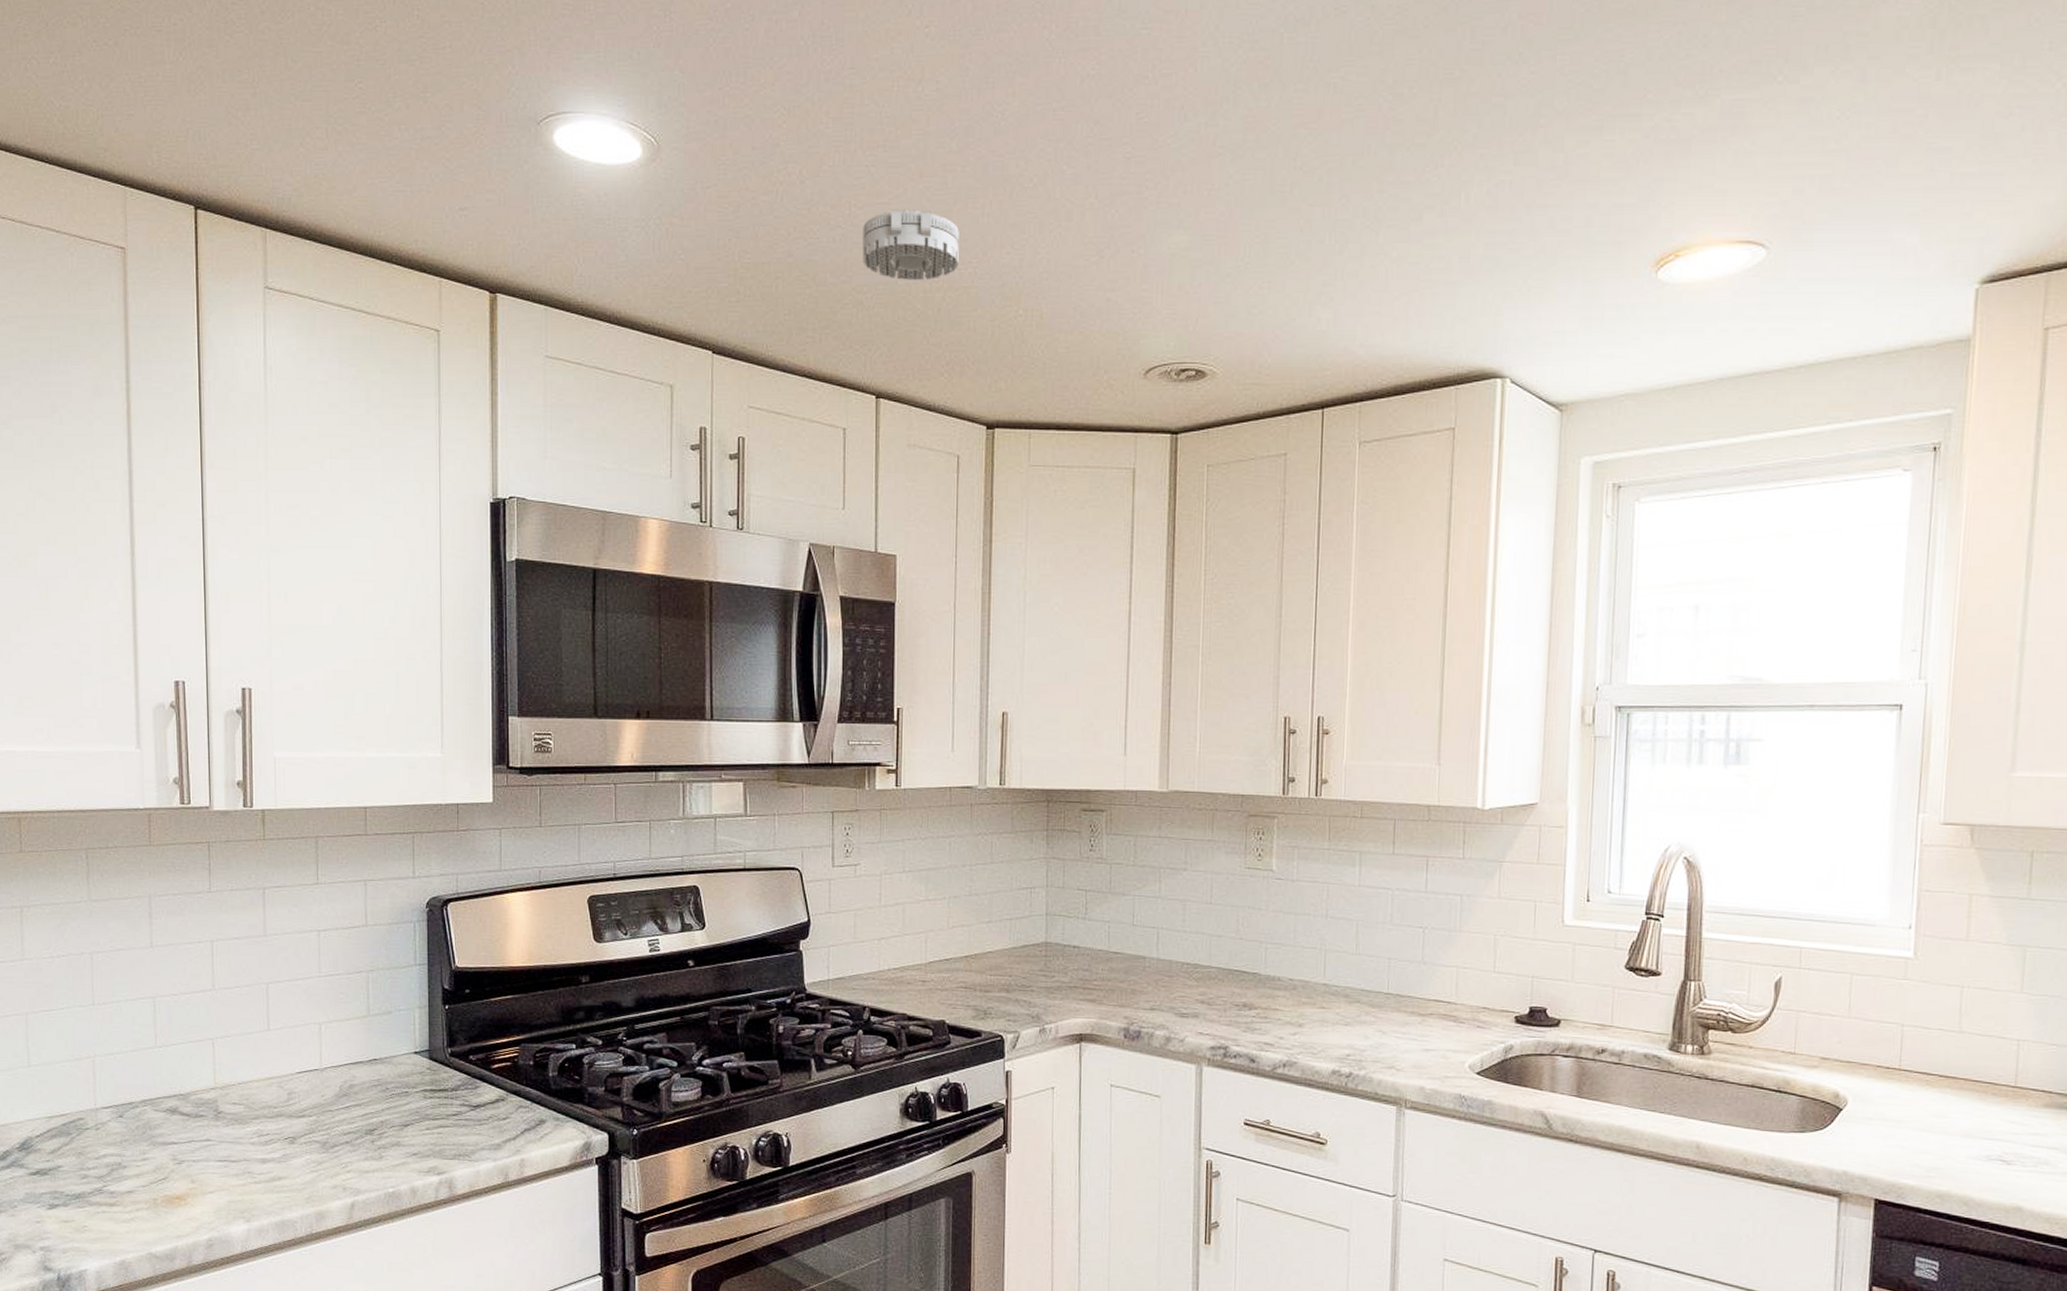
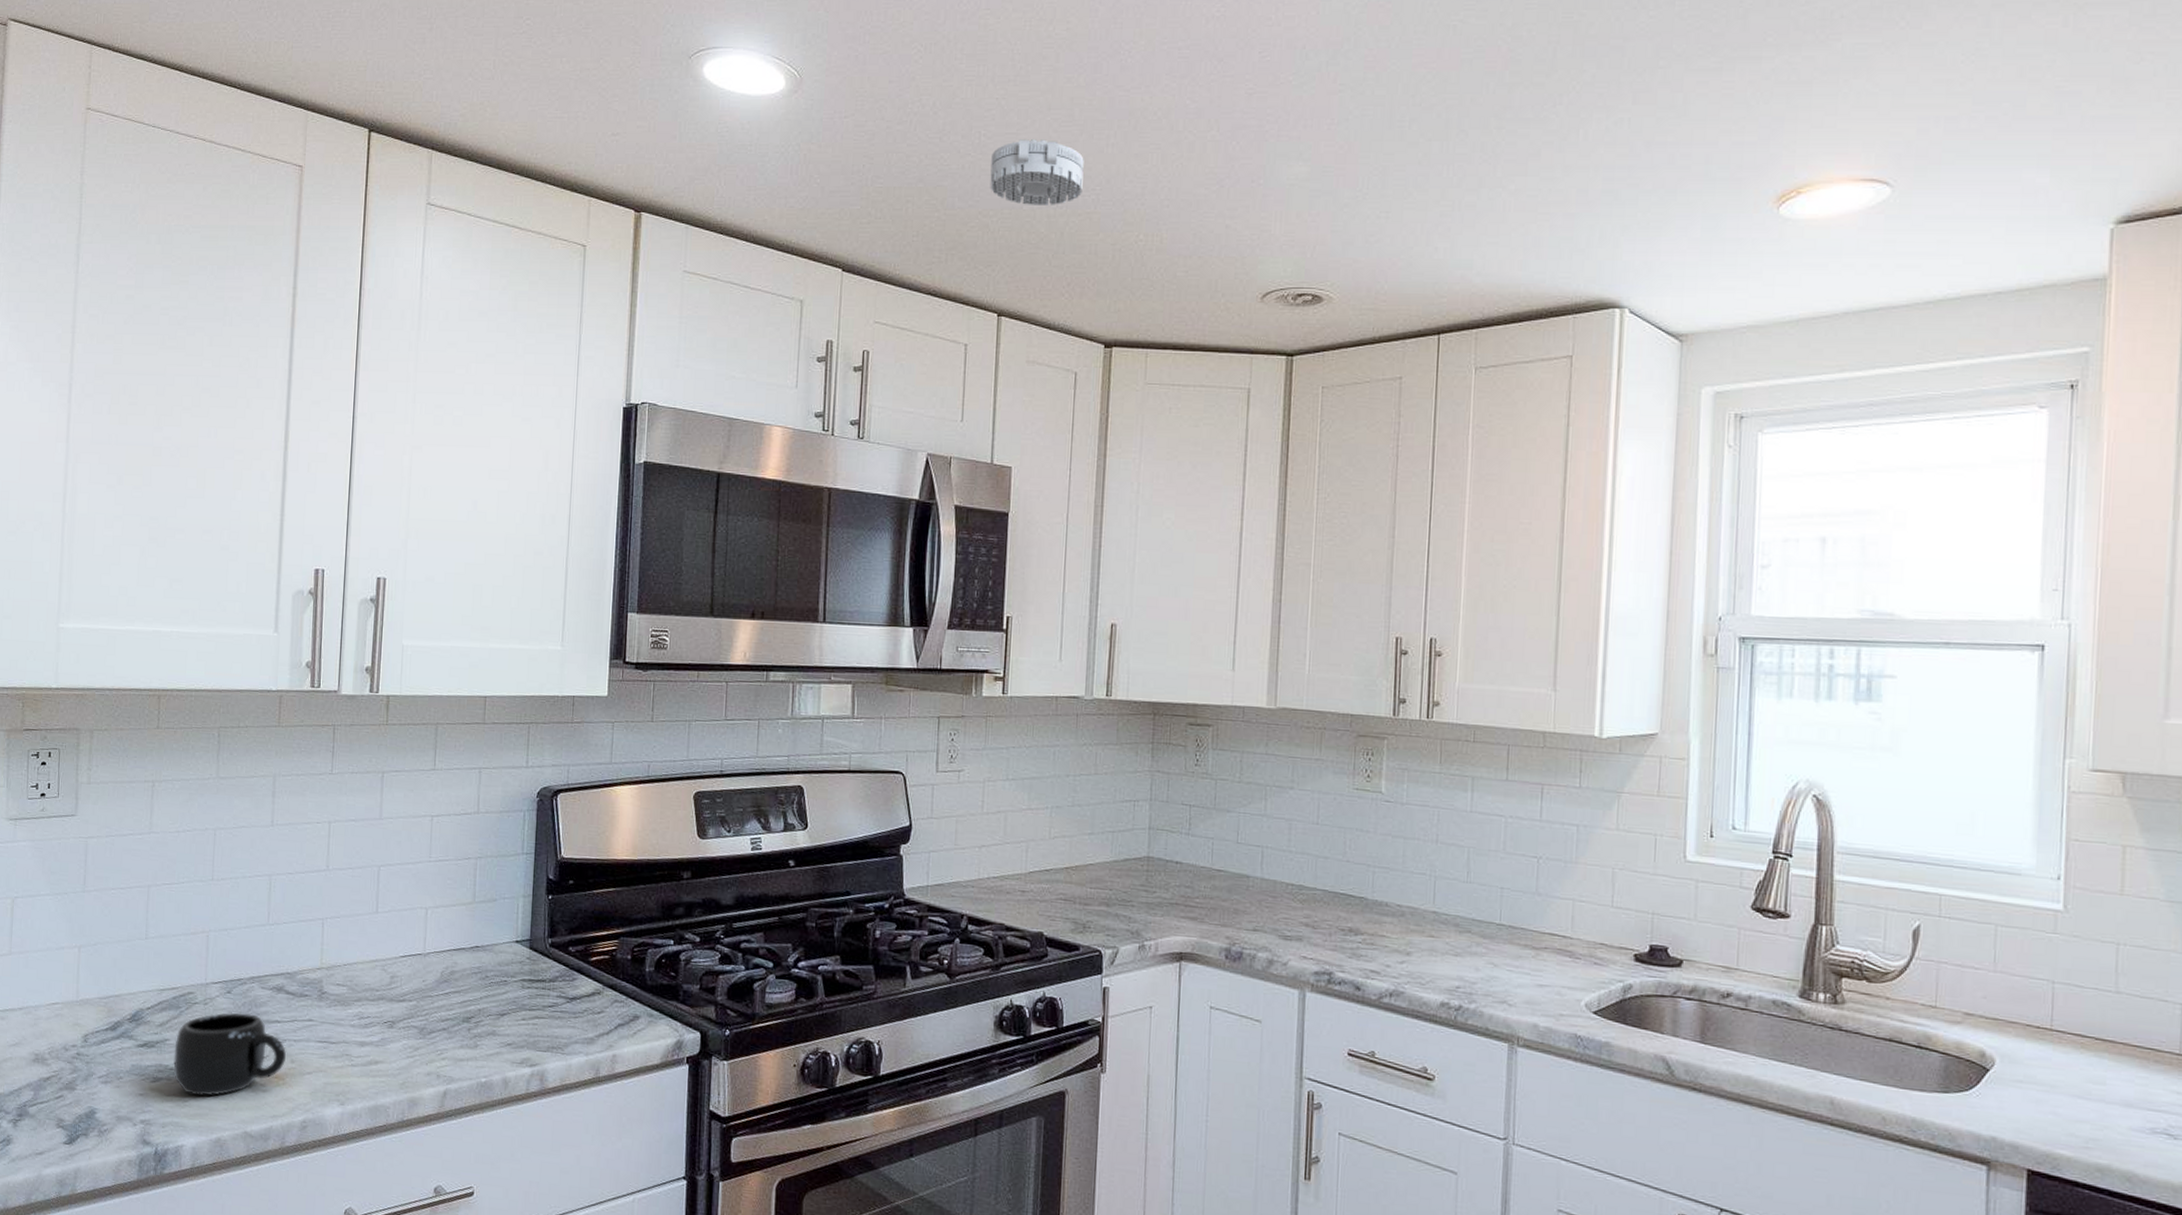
mug: none [68,1136,186,1221] -> present [173,1012,287,1097]

